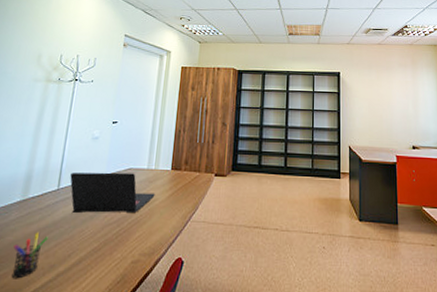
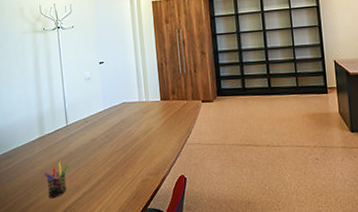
laptop: present [70,172,156,214] -> none [74,106,151,145]

